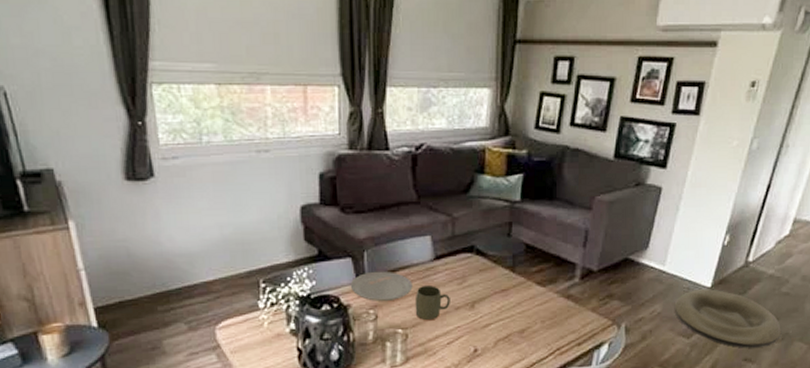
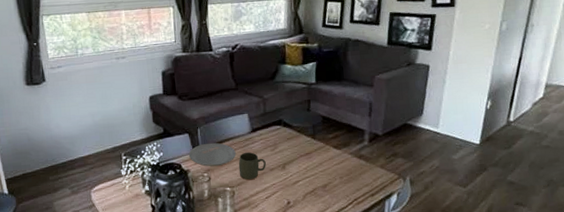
dog bed: present [674,289,781,348] -> none [449,145,546,194]

